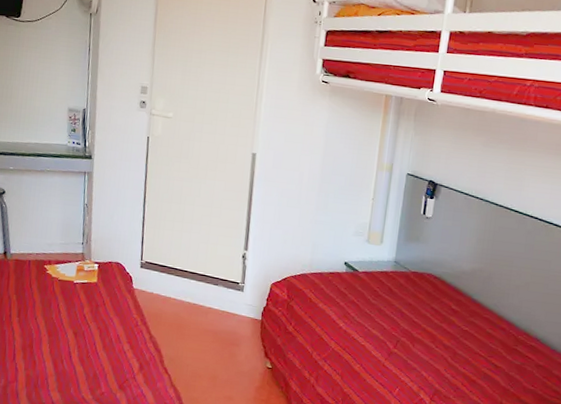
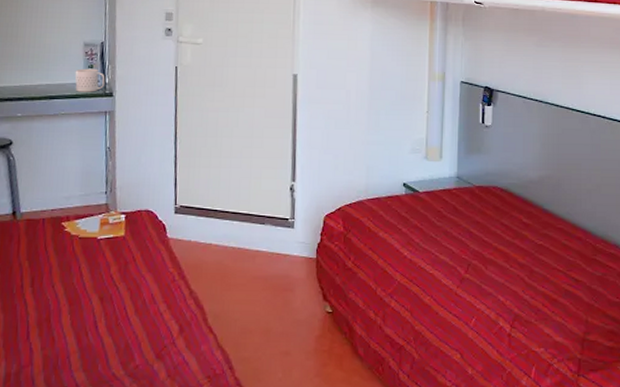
mug: none [59,131,86,154] -> present [75,68,106,92]

